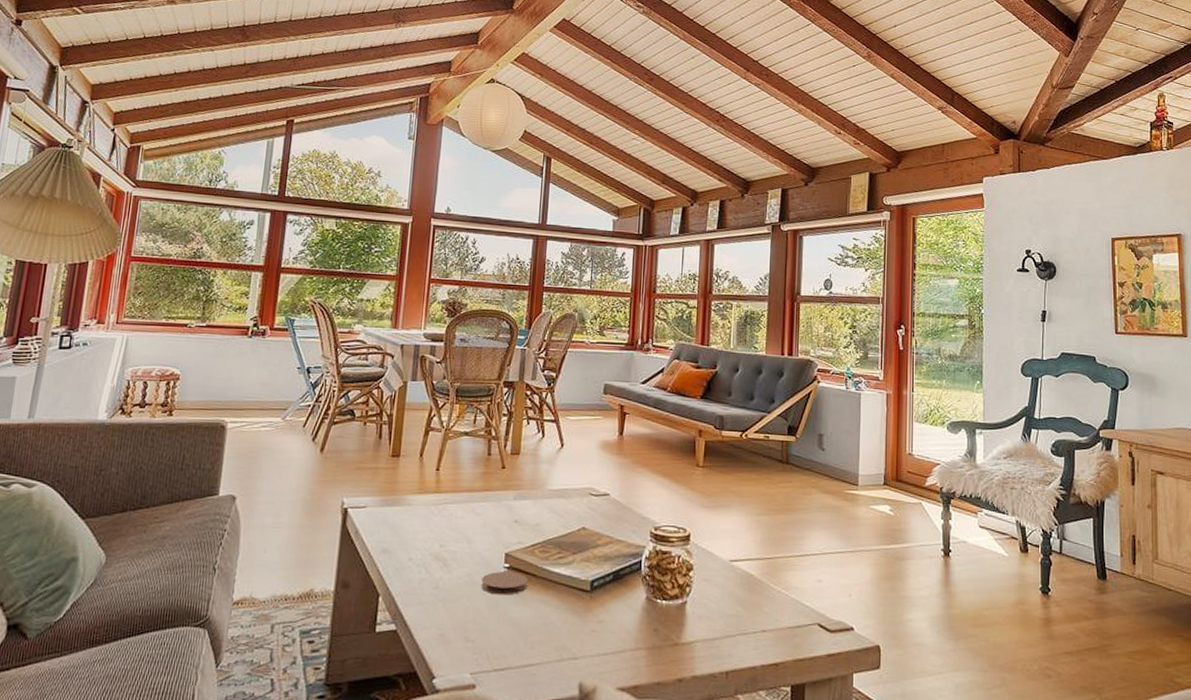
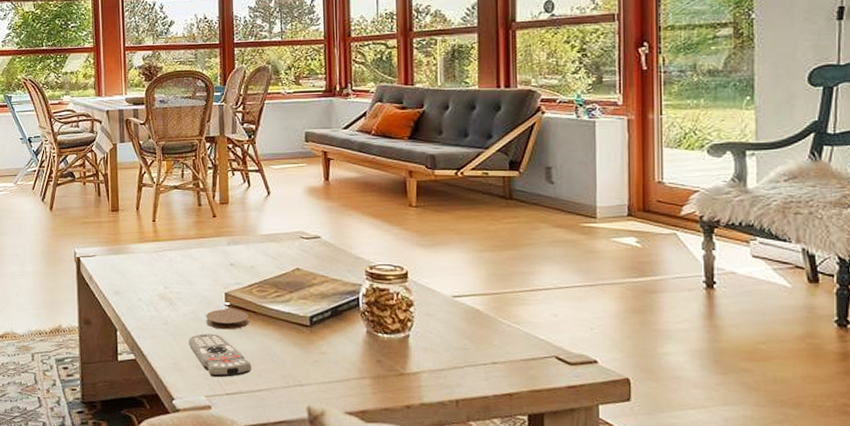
remote control: none [458,599,525,651] -> present [188,333,252,378]

